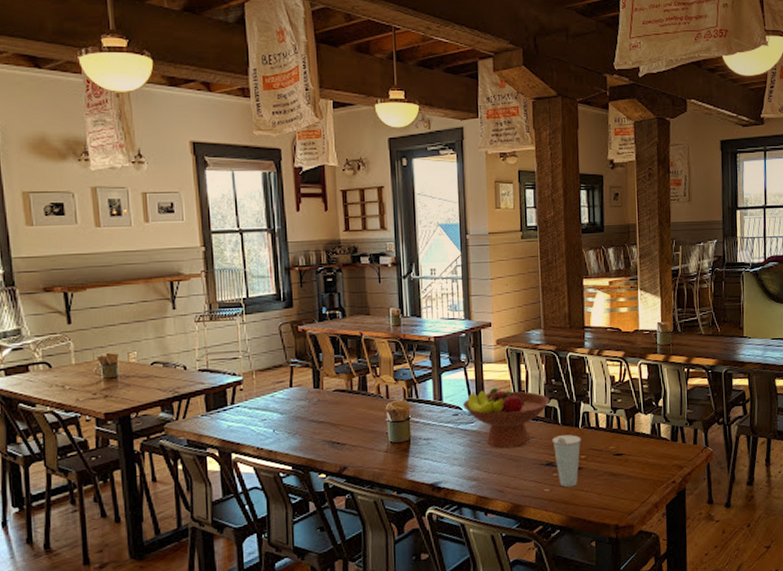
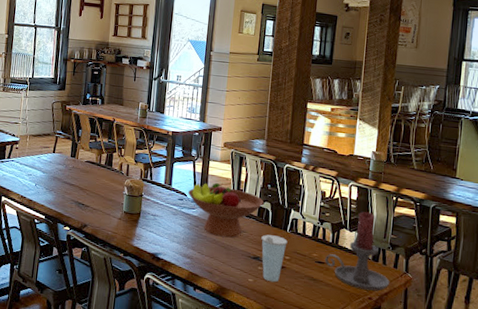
candle holder: none [622,390,692,475] -> present [324,212,390,291]

